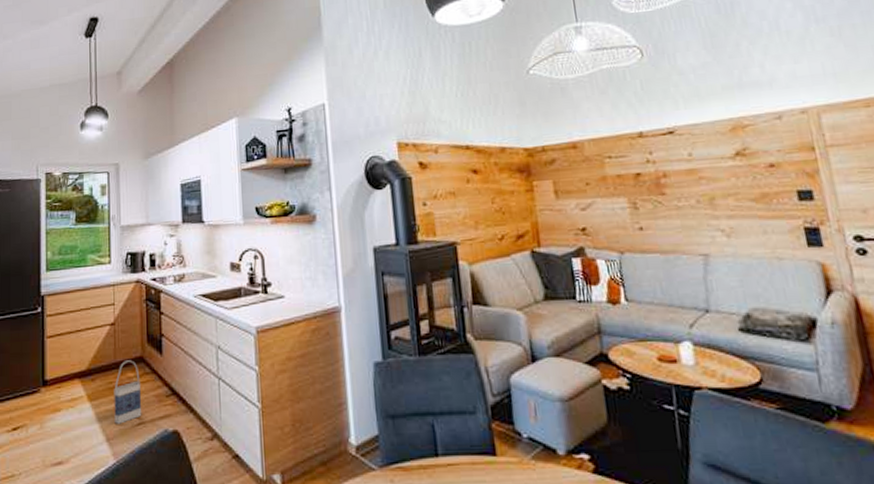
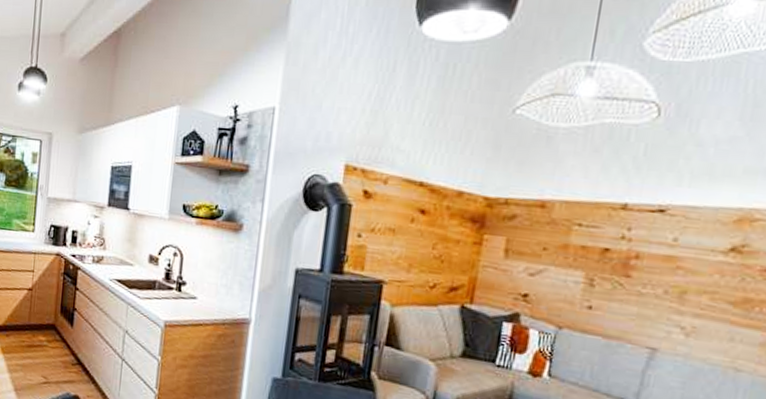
bag: present [114,360,142,424] -> none [23,325,50,379]

